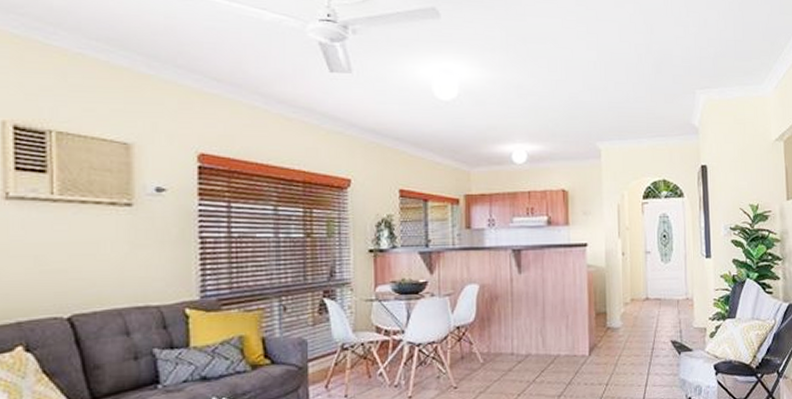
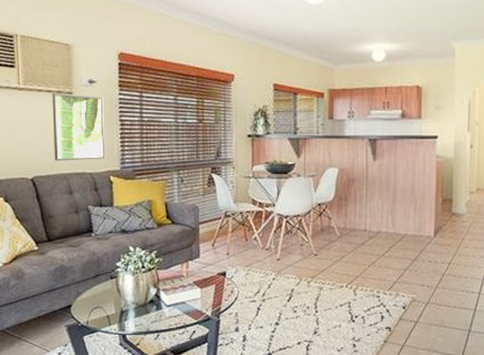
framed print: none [101,205,179,293] -> present [52,93,106,161]

